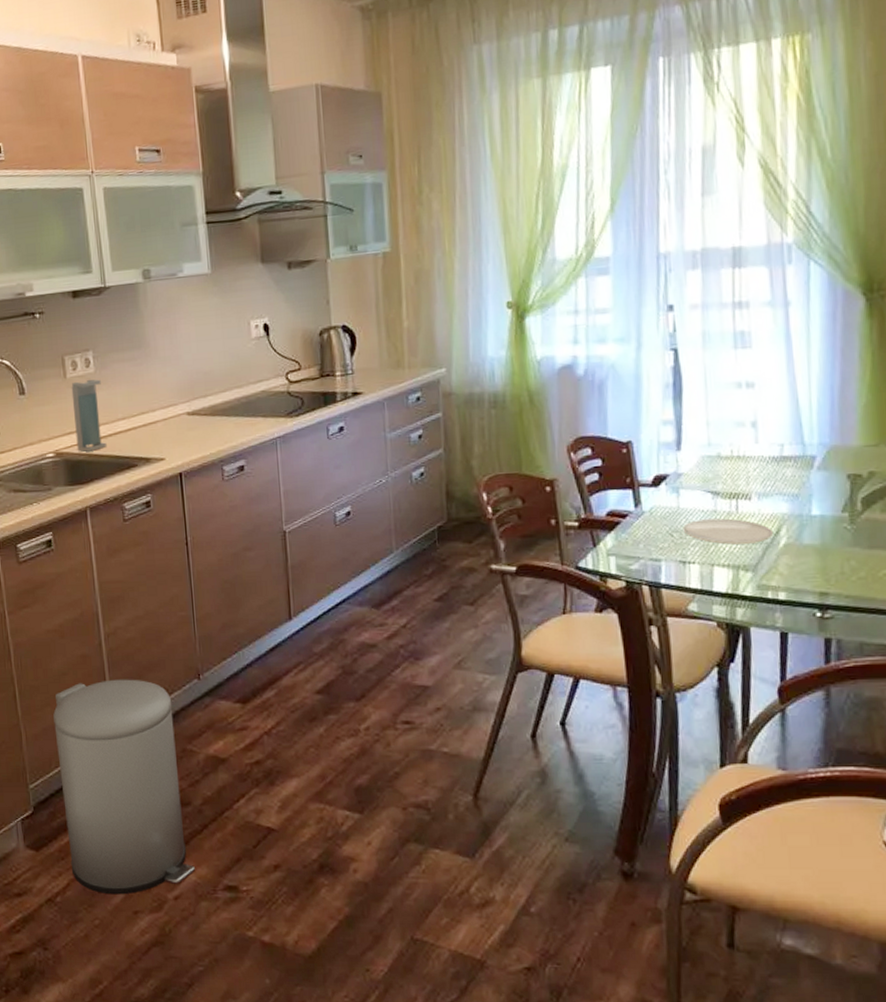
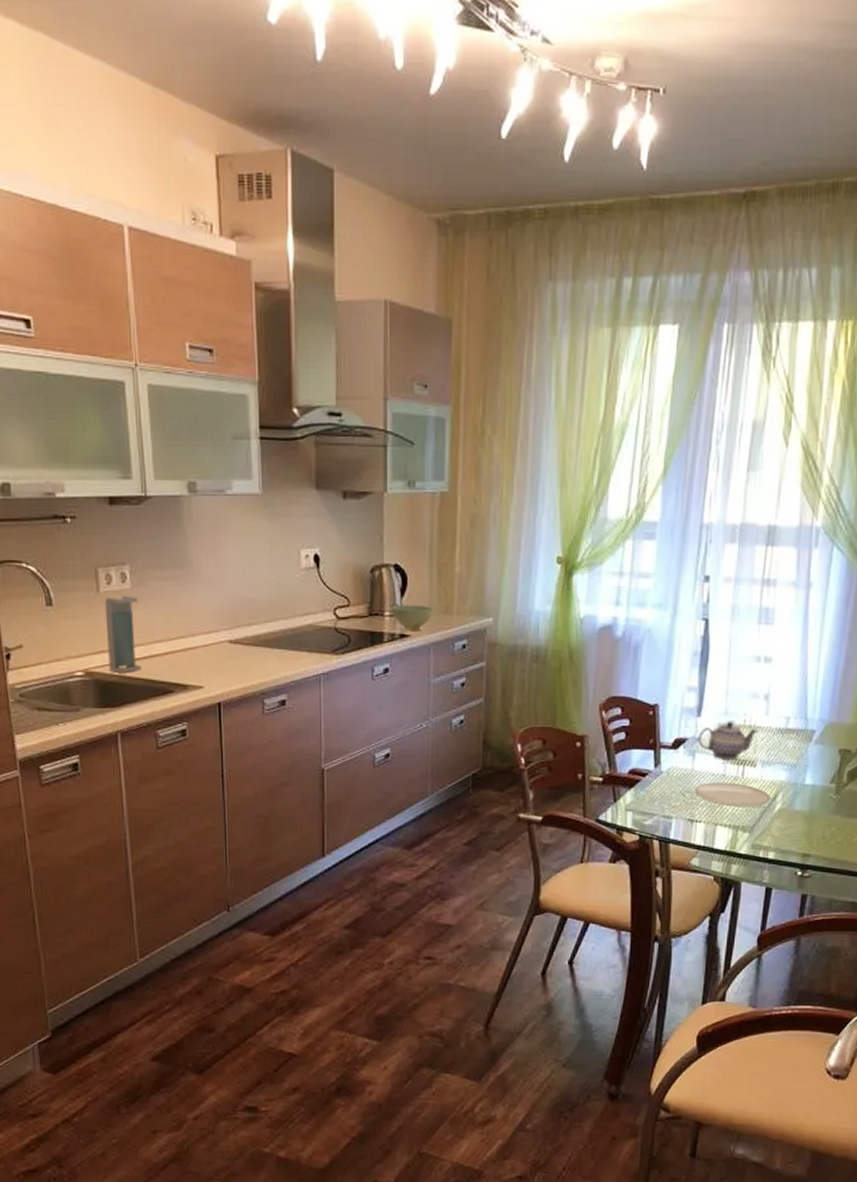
pedal bin: present [53,679,195,895] -> none [75,908,216,1115]
bowl: none [341,362,385,389] -> present [391,605,434,632]
teapot: none [680,452,749,494] -> present [698,721,759,759]

